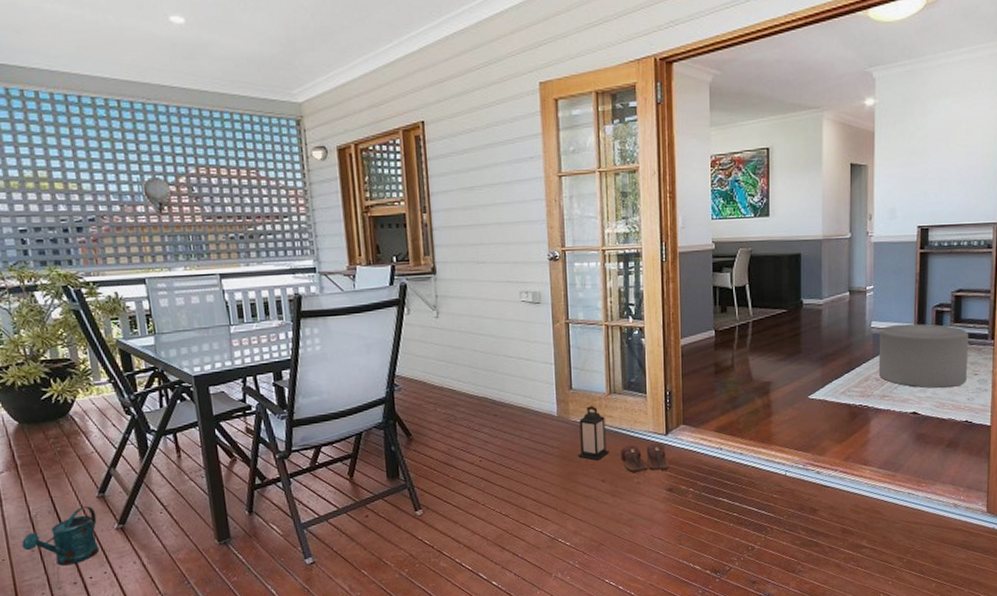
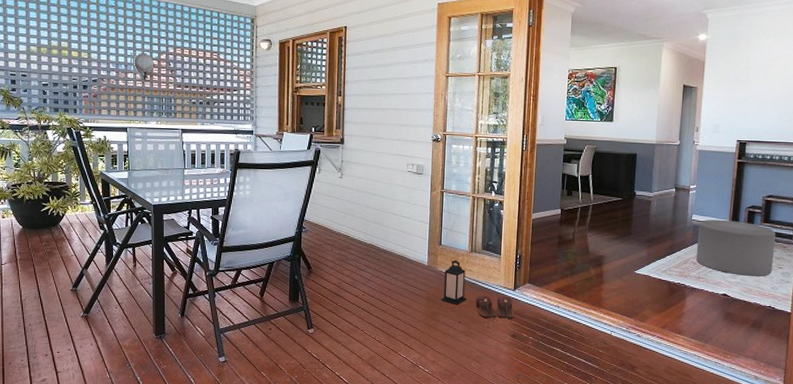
watering can: present [21,506,99,566] -> none [12,296,69,341]

